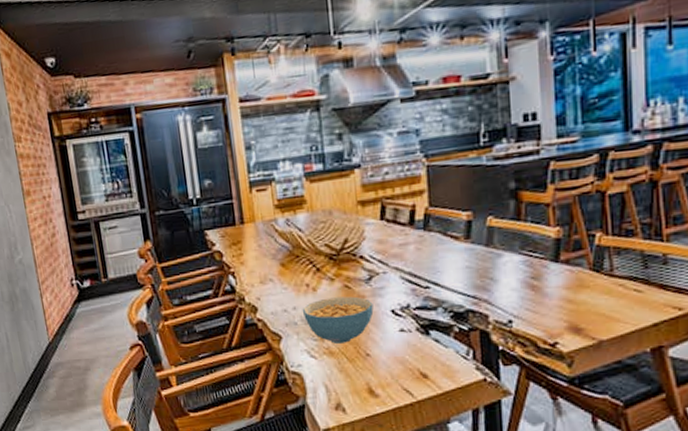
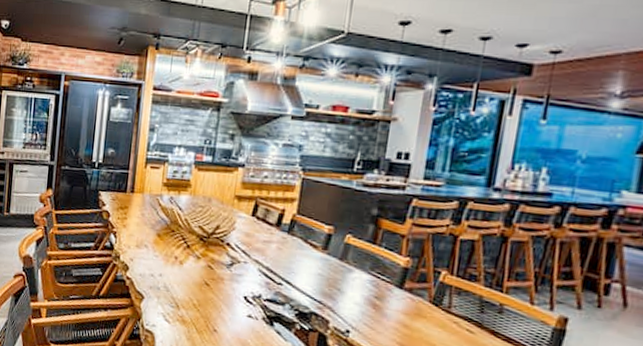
cereal bowl: present [302,296,374,344] -> none [166,272,230,316]

